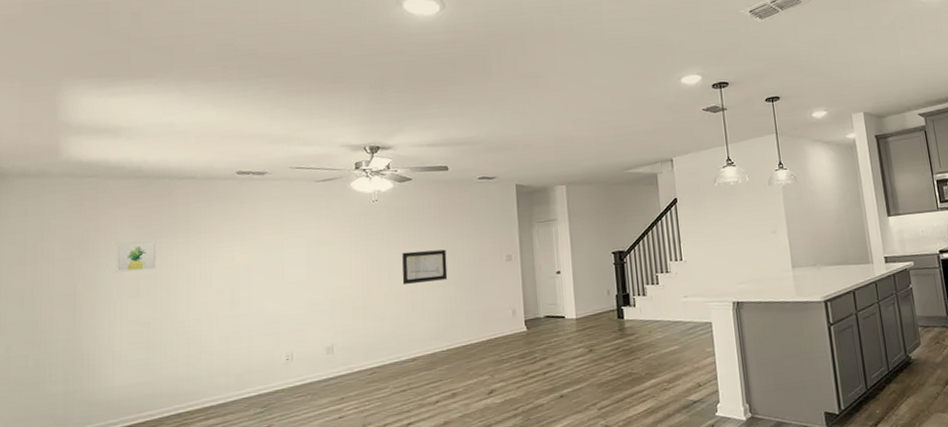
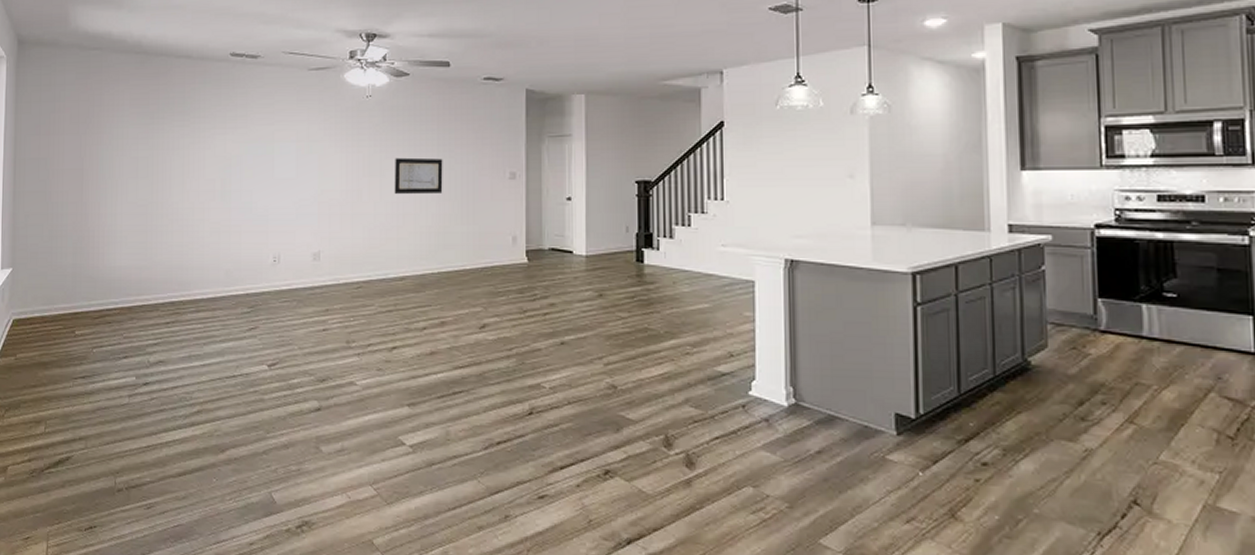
wall art: present [115,240,156,273] -> none [117,119,154,152]

